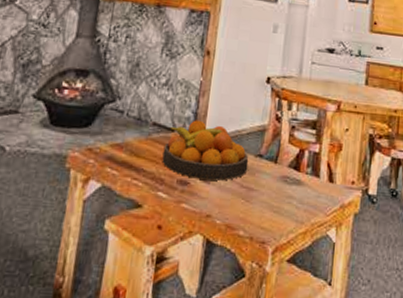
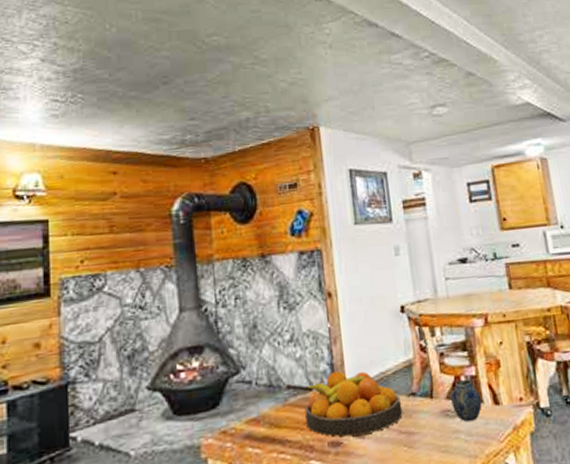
teapot: none [292,153,319,192] -> present [451,378,482,422]

